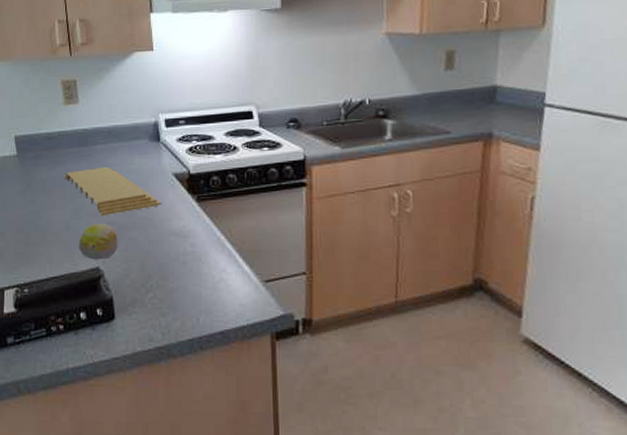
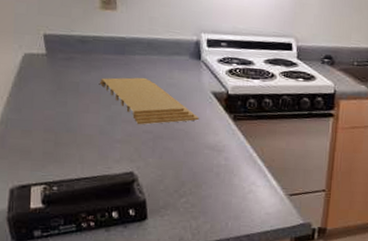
fruit: present [78,223,118,260] -> none [112,131,154,166]

